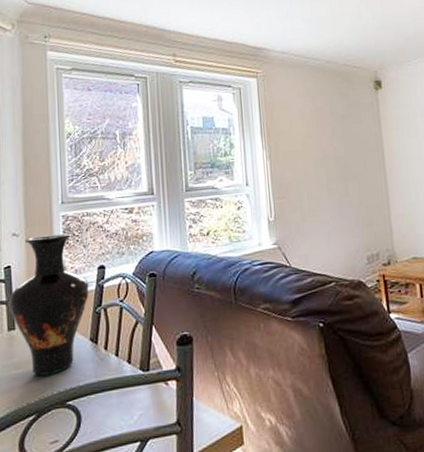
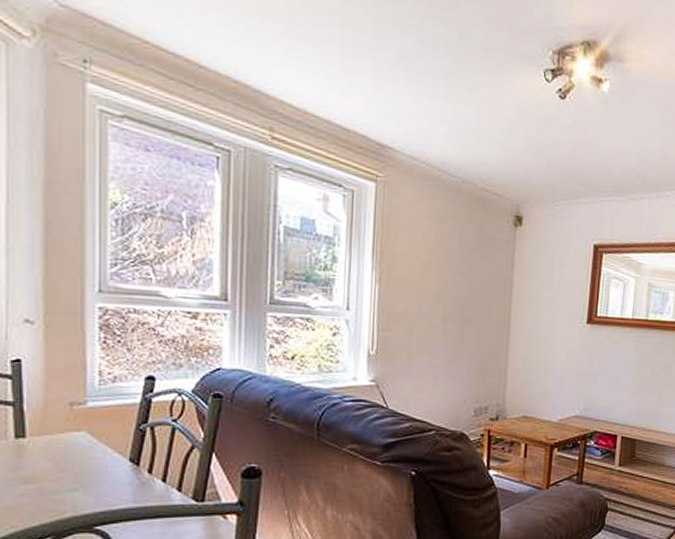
vase: present [9,233,89,376] -> none [18,328,132,494]

